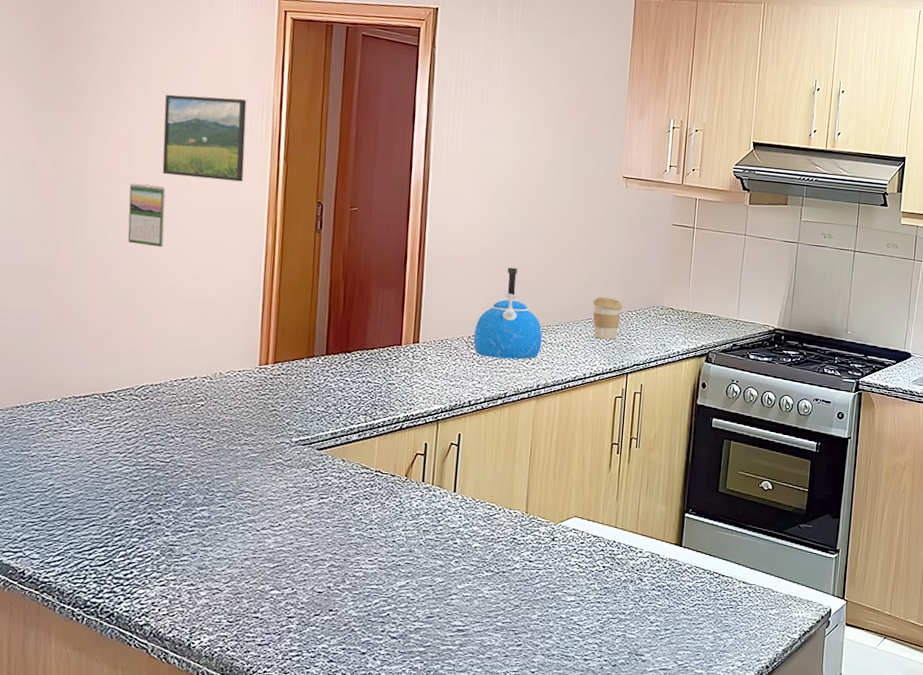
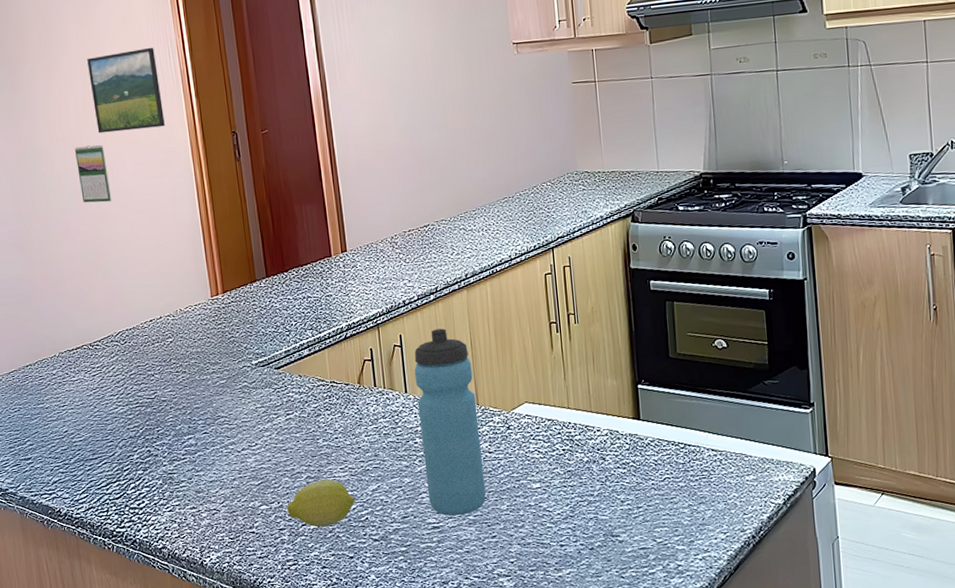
fruit: none [300,570,380,619] -> present [286,479,356,528]
water bottle: none [458,433,528,621] -> present [414,328,486,516]
kettle: present [473,267,543,360] -> none [395,159,463,255]
coffee cup: present [593,297,623,340] -> none [505,172,536,217]

